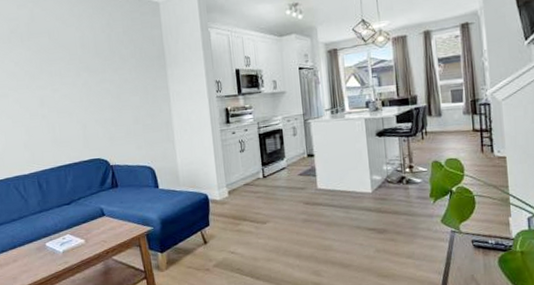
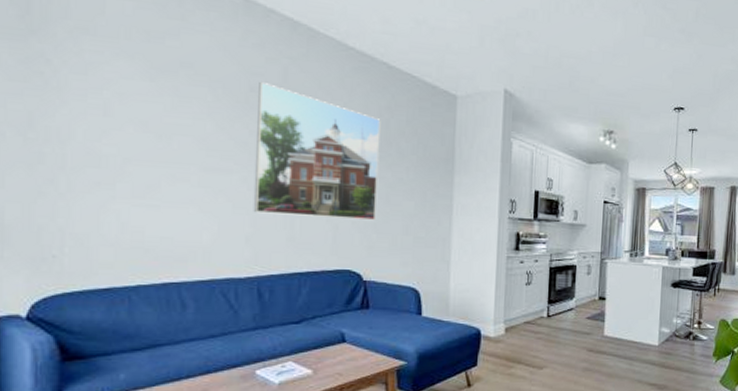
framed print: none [15,24,112,124] -> present [253,81,380,220]

